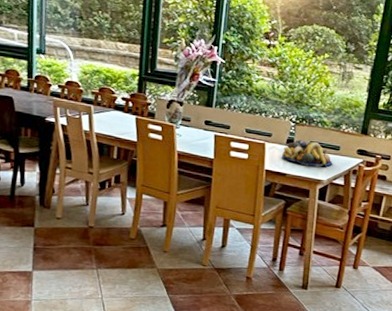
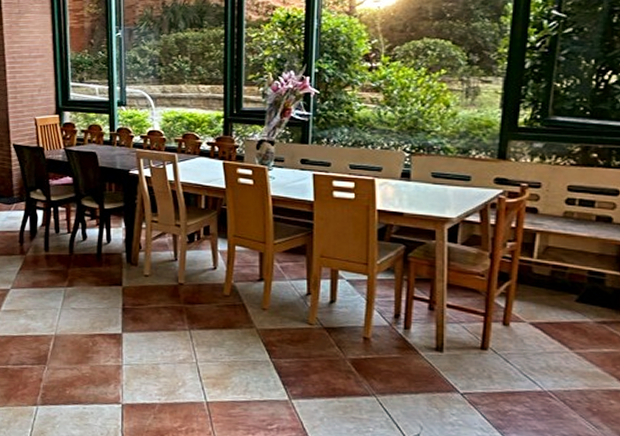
fruit bowl: present [282,139,332,167] -> none [397,171,462,203]

